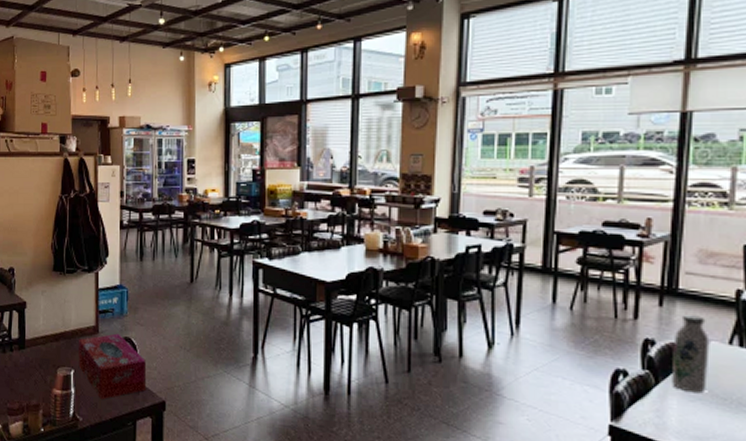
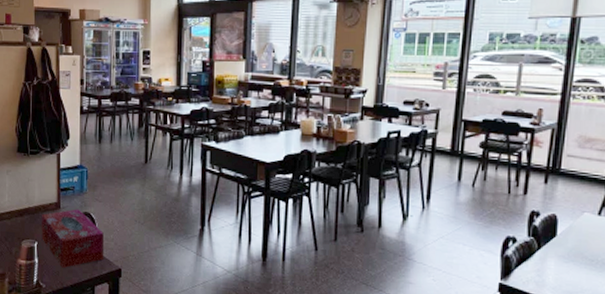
water bottle: present [671,315,710,394] -> none [550,191,583,256]

